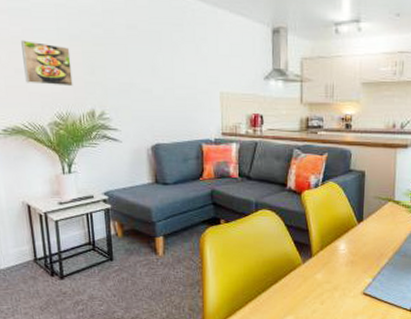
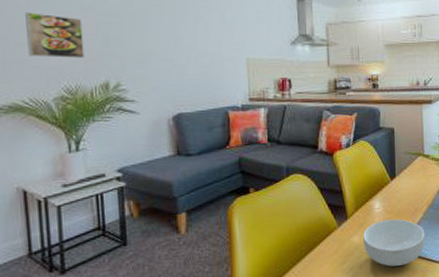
cereal bowl: none [326,261,389,307] -> present [363,219,425,267]

